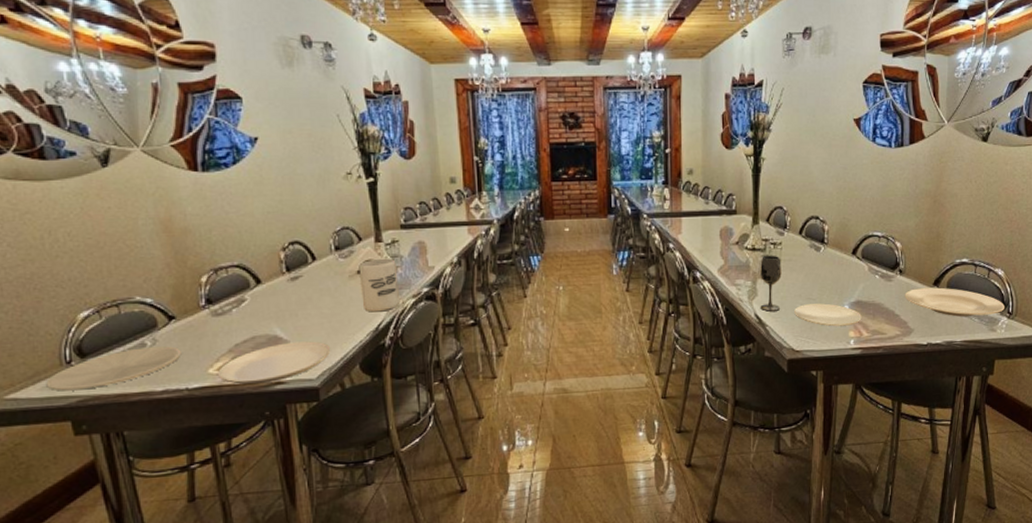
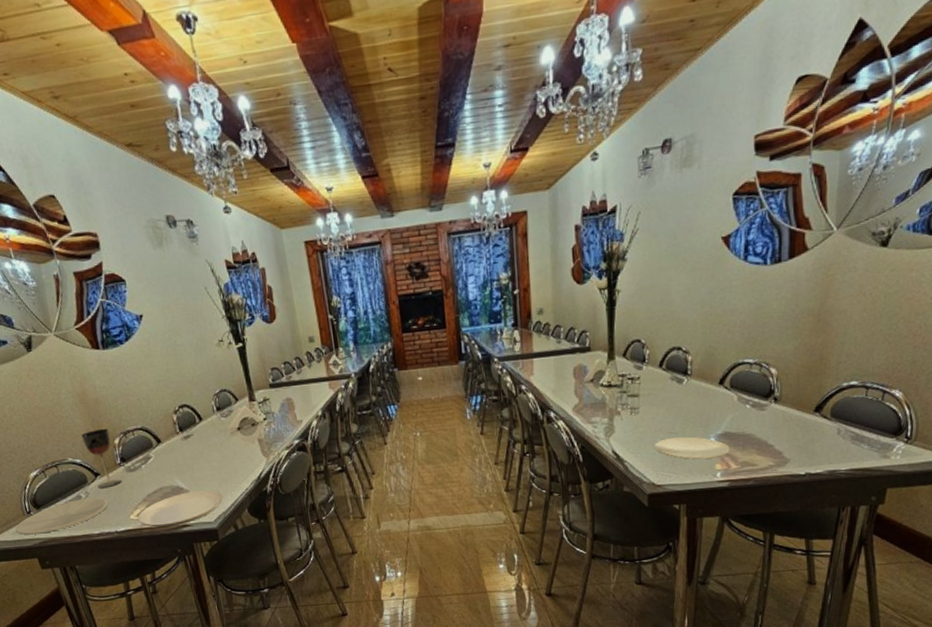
wineglass: none [158,264,203,335] -> present [81,429,121,489]
cup: present [359,258,401,312] -> none [238,415,276,464]
wine glass: present [759,255,782,312] -> none [616,390,640,448]
plate: present [905,287,1006,317] -> none [780,414,903,445]

